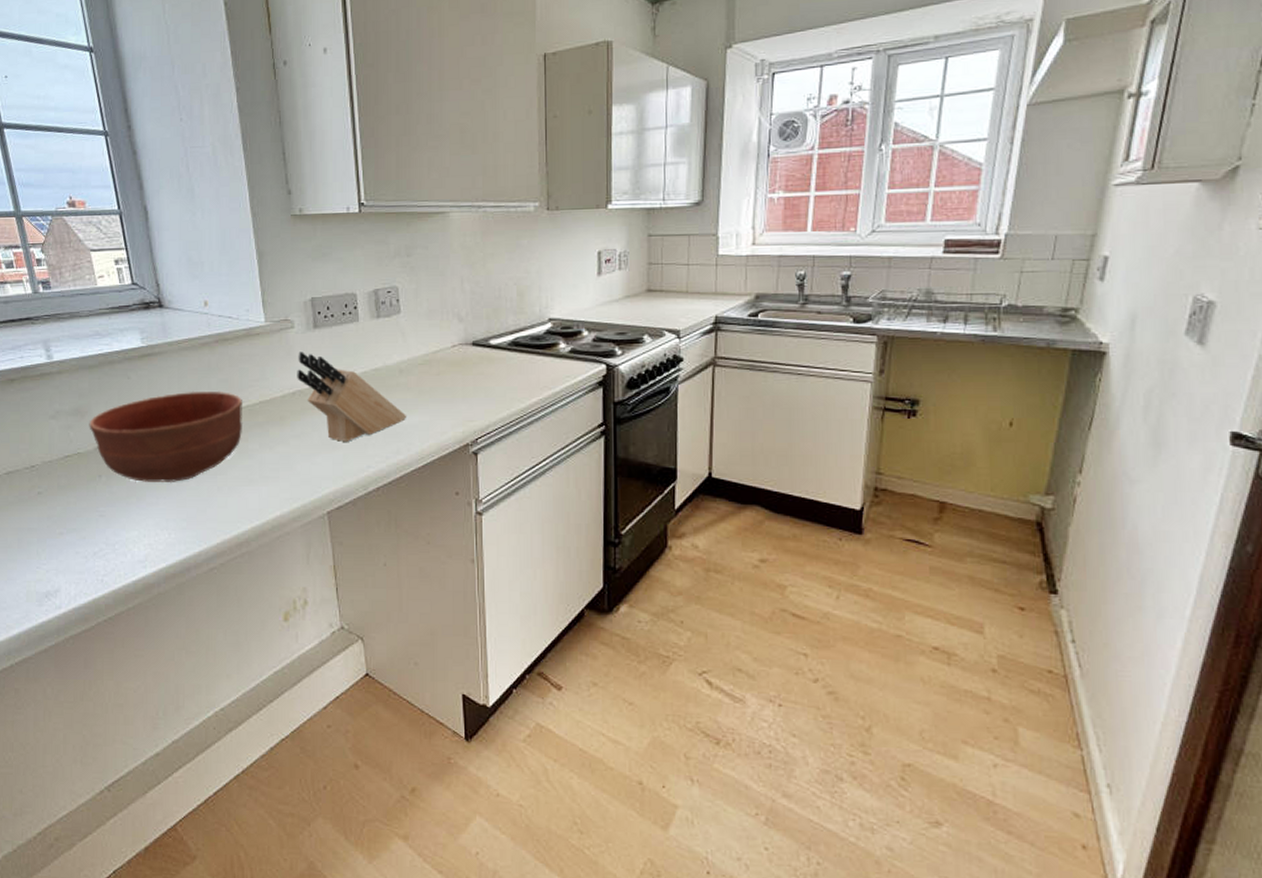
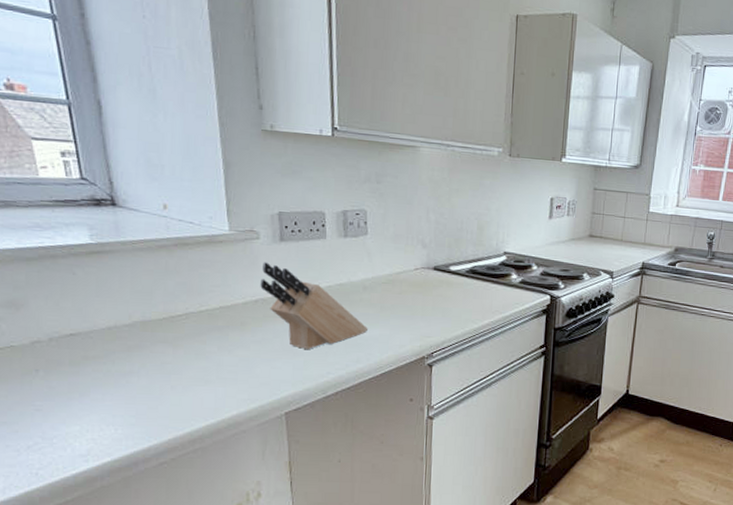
bowl: present [89,390,242,482] -> none [25,291,201,380]

